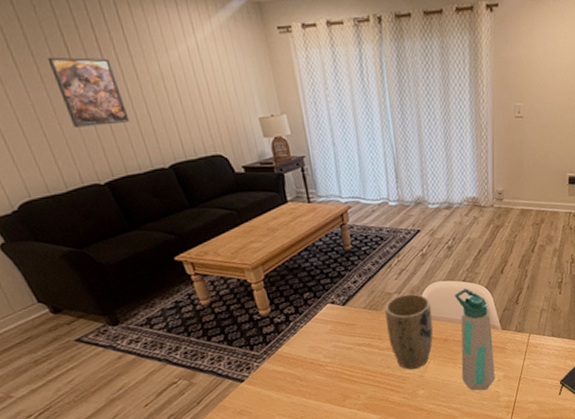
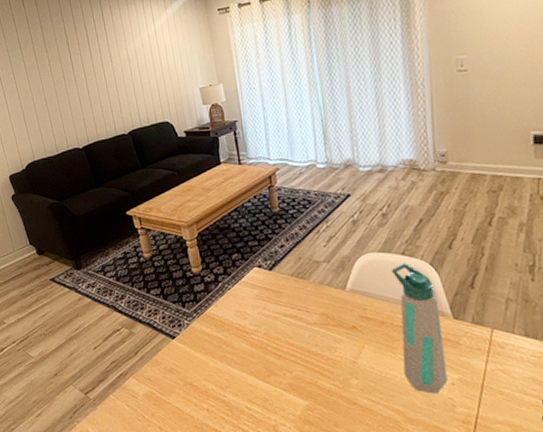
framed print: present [47,57,130,128] -> none [55,49,104,104]
plant pot: present [385,293,433,370] -> none [313,264,367,352]

